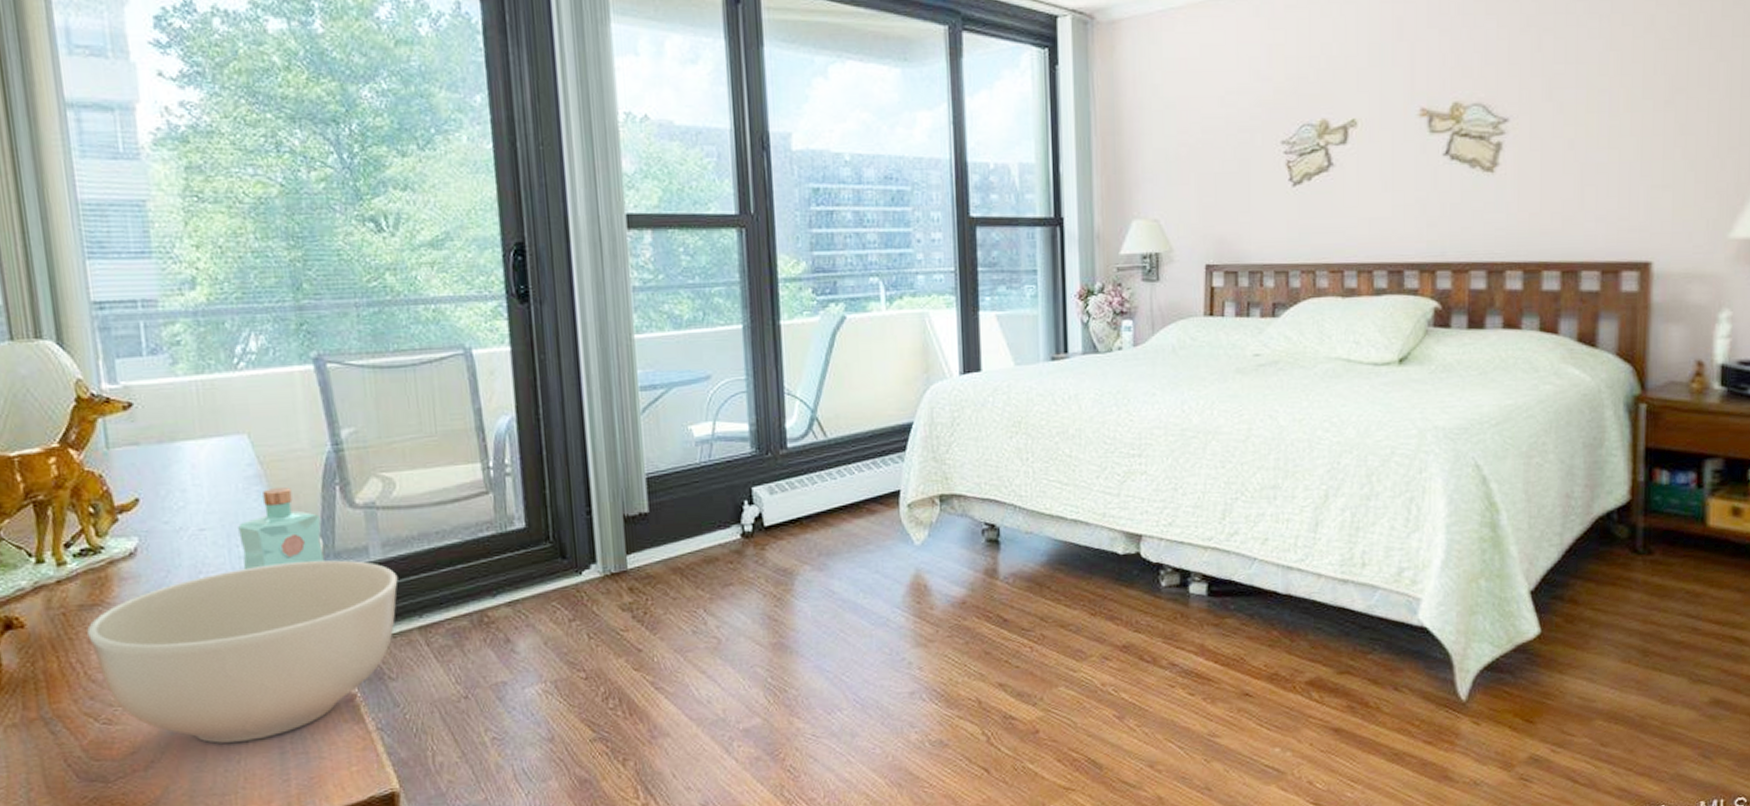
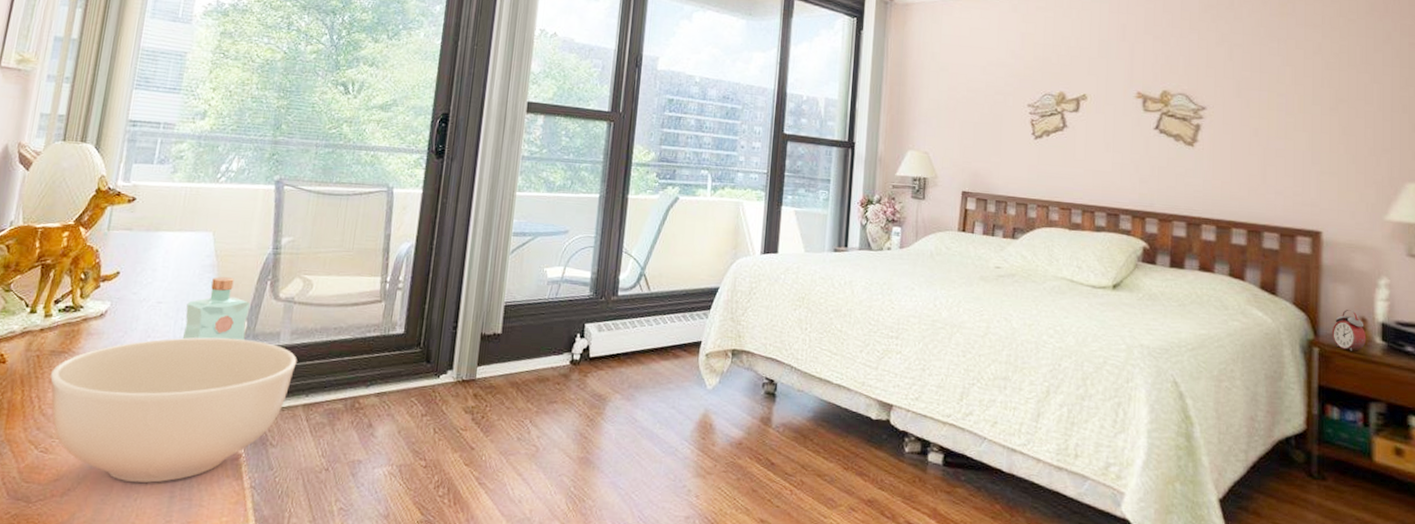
alarm clock: none [1662,353,1703,403] -> present [1332,309,1367,351]

